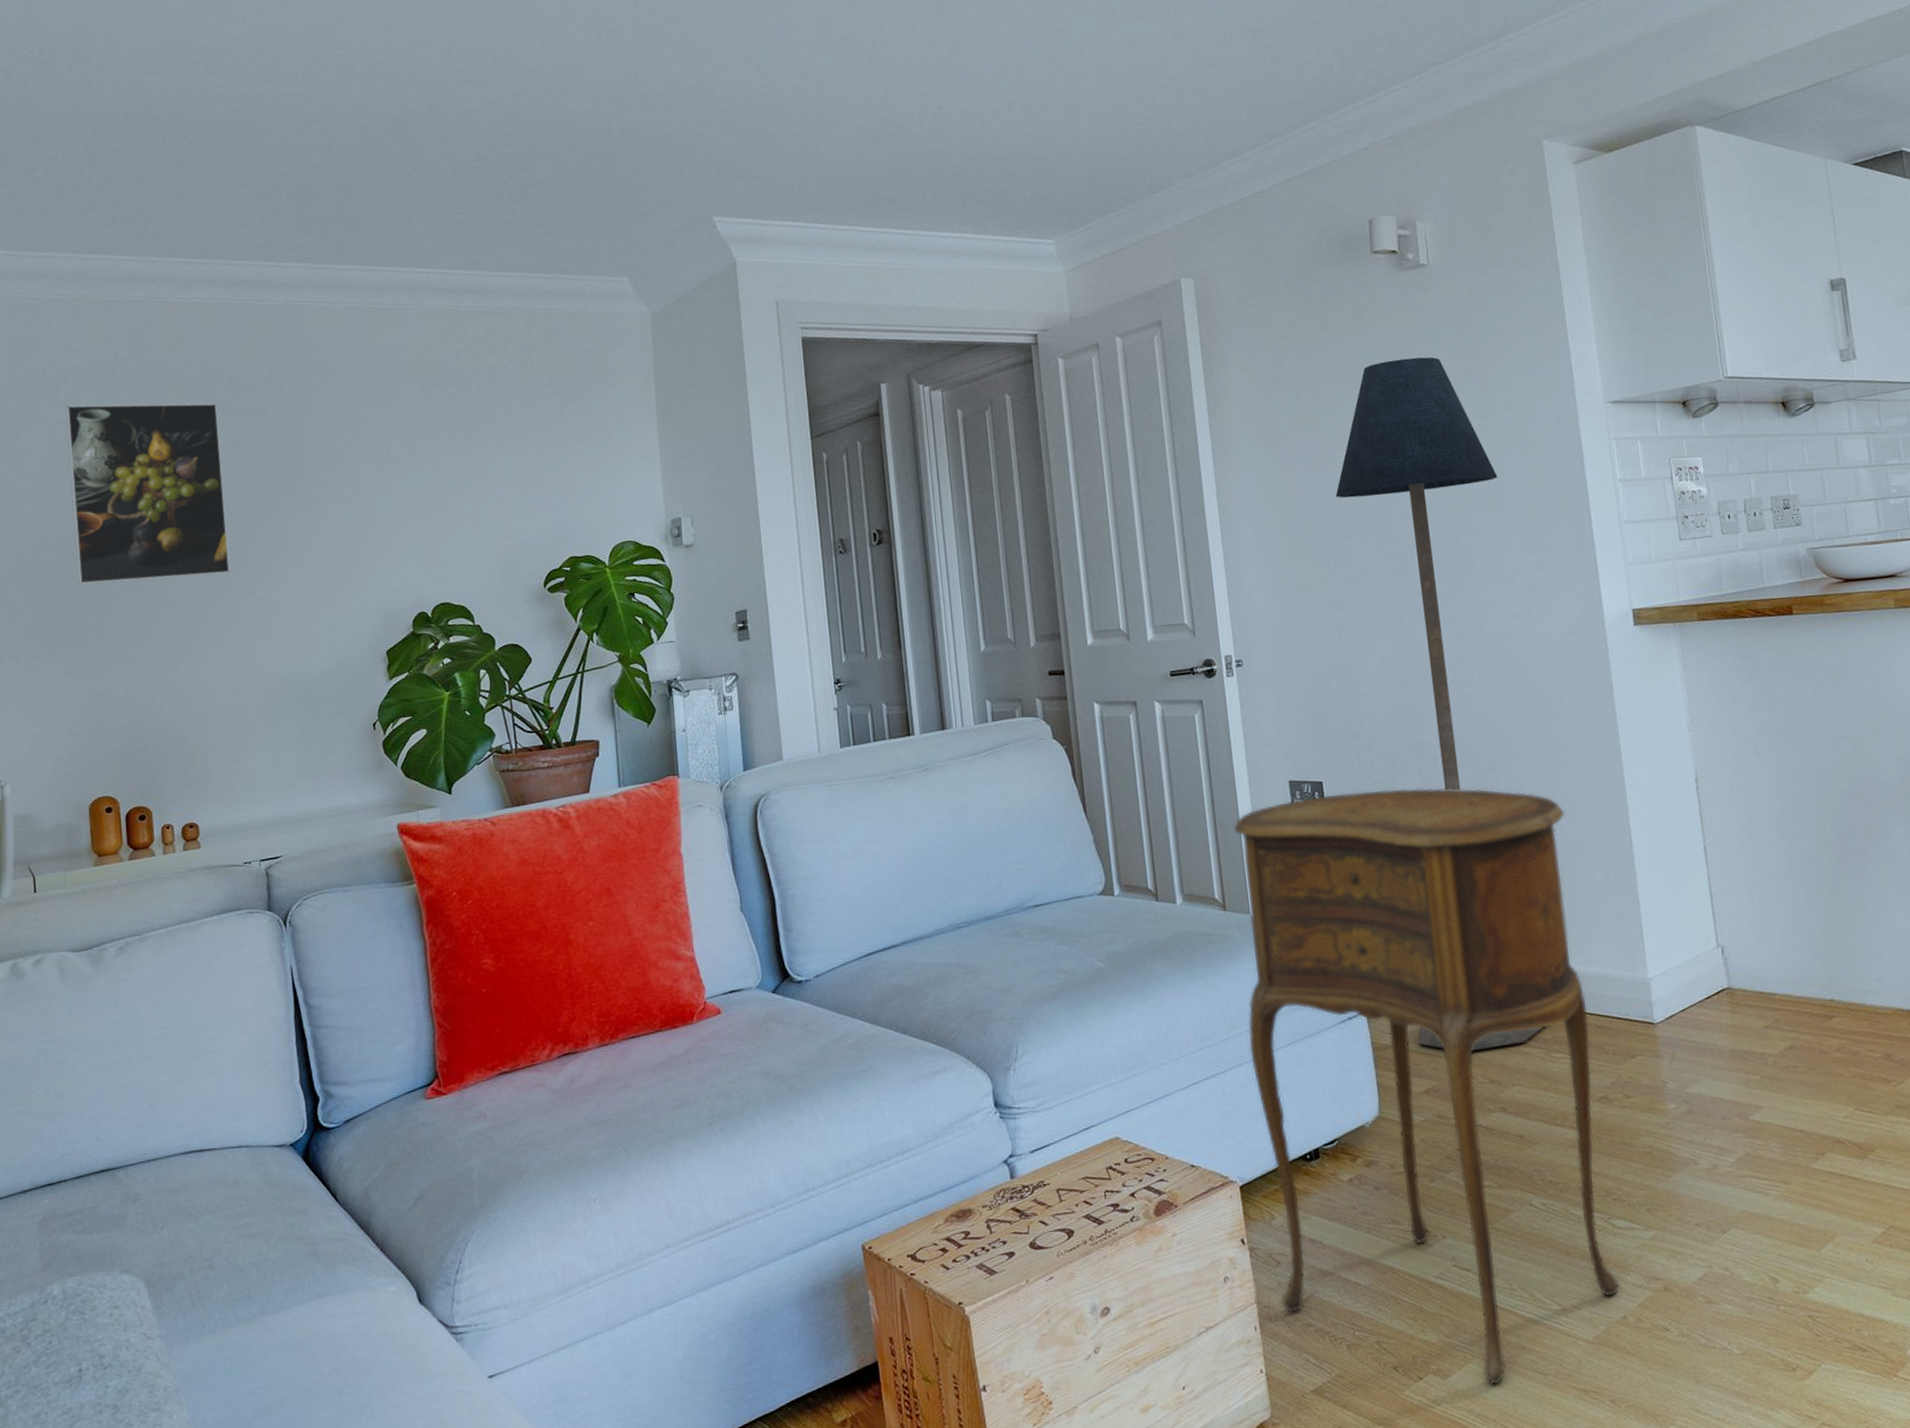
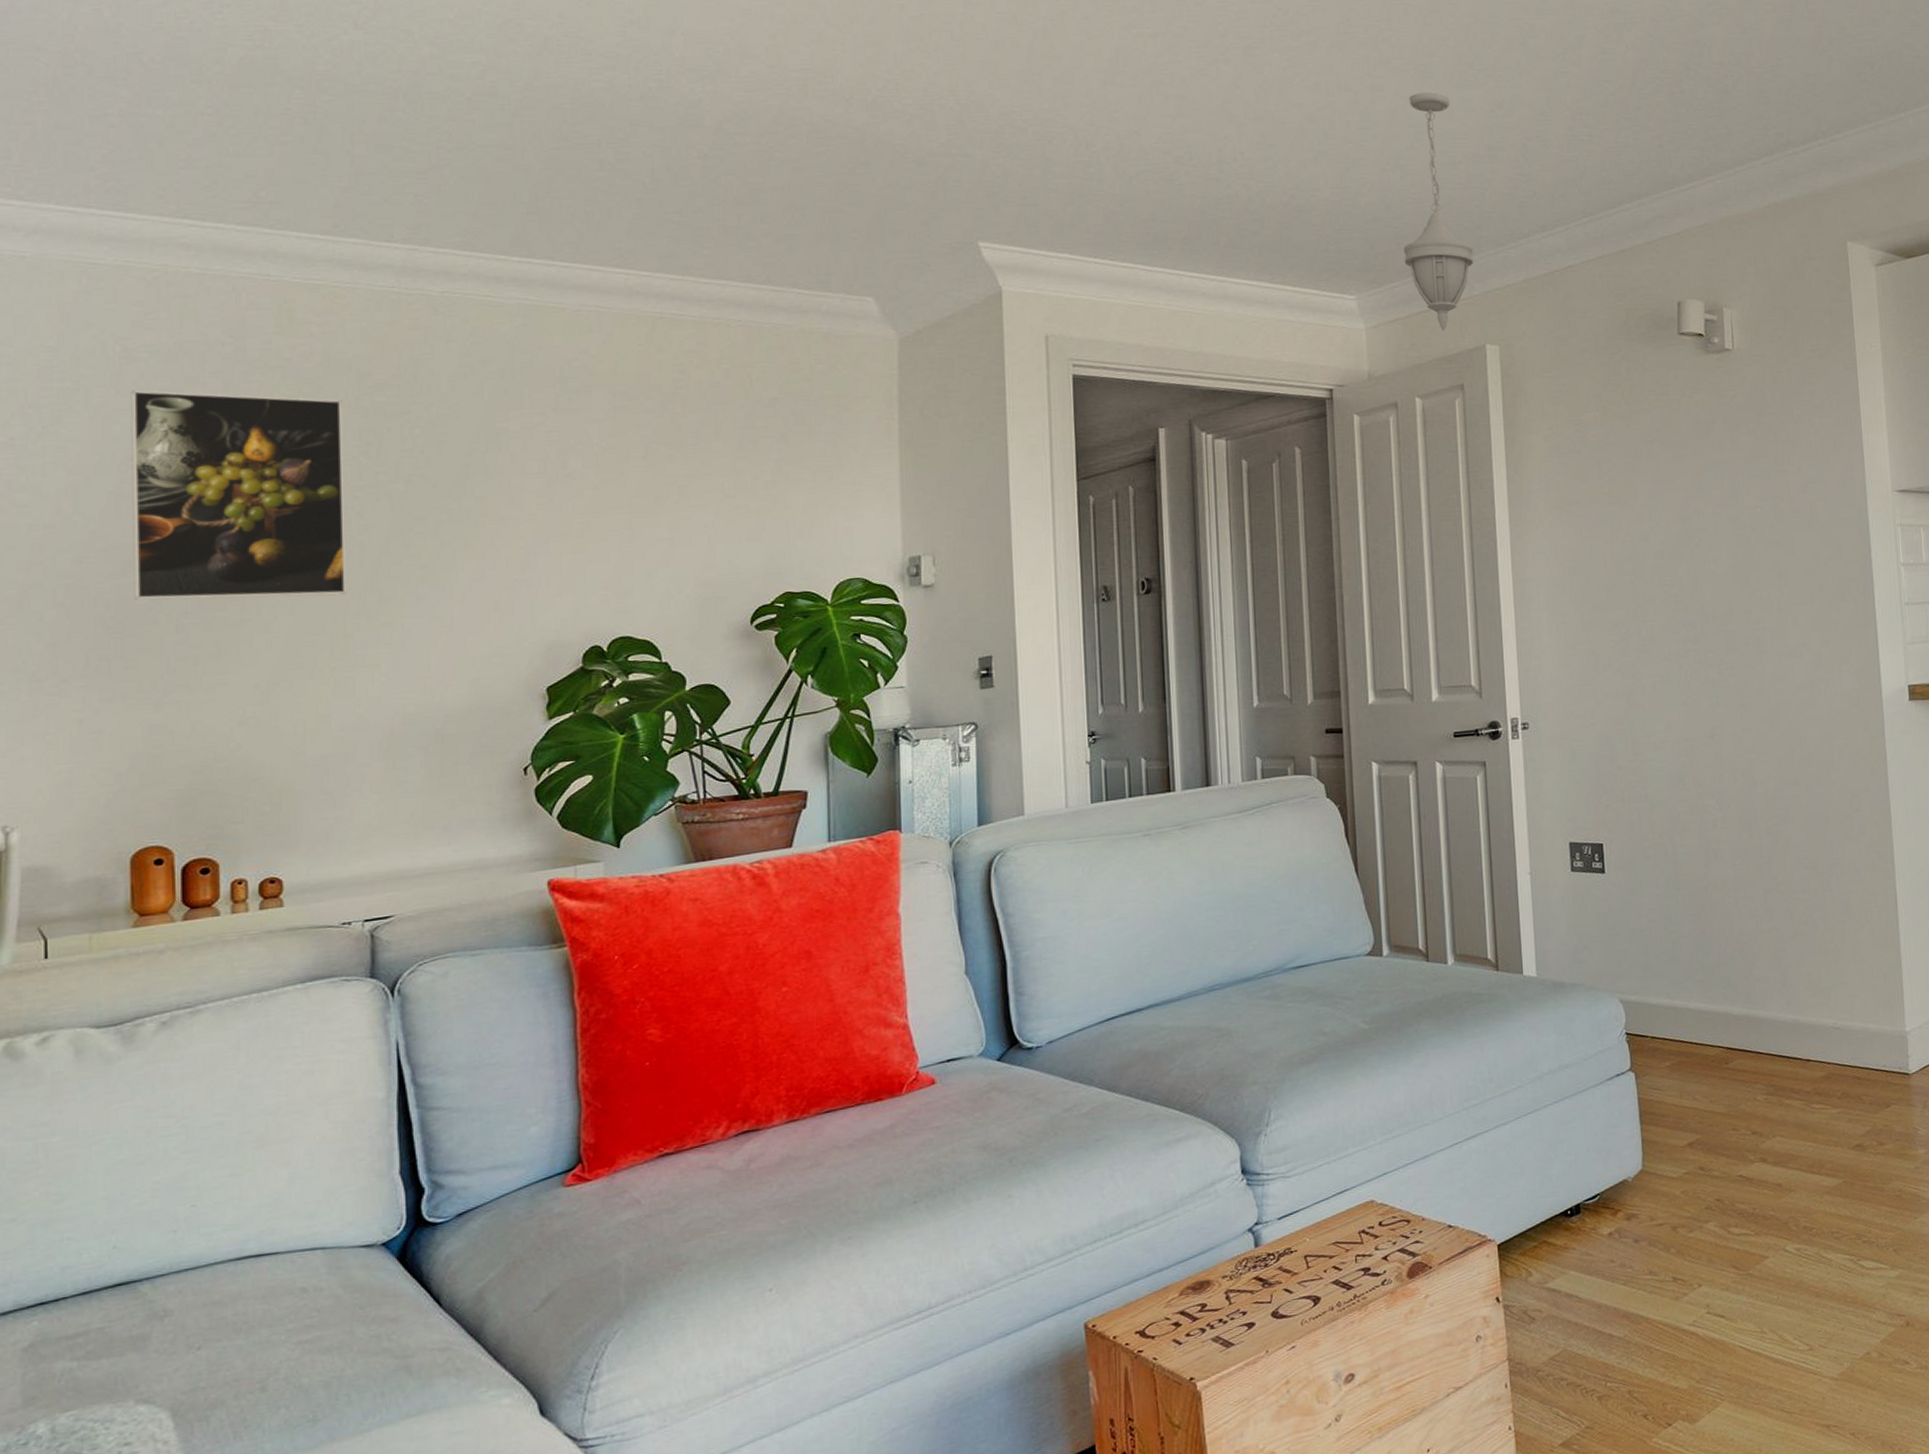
pendant light: none [1093,28,1165,269] -> present [1403,93,1474,331]
side table: present [1233,788,1620,1386] -> none [1510,850,1865,1427]
floor lamp: present [1335,357,1543,1050] -> none [1631,437,1805,1104]

